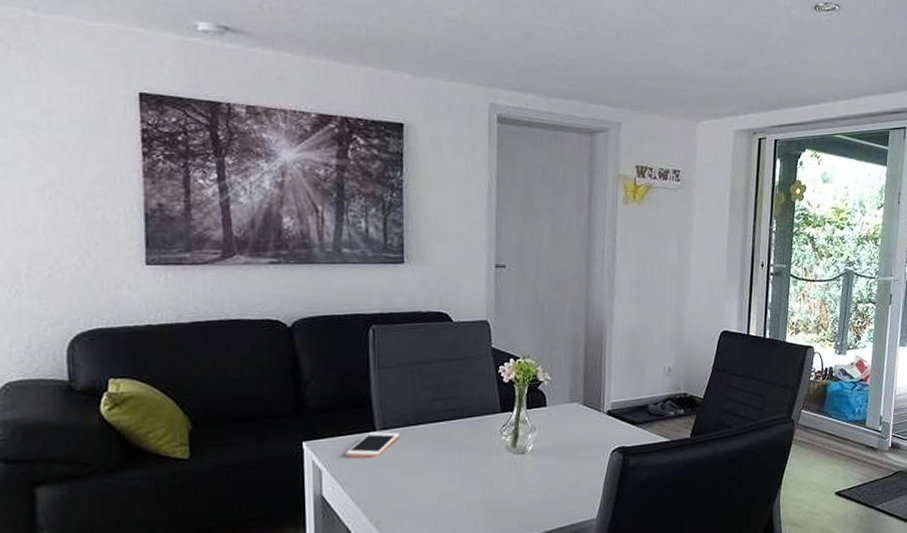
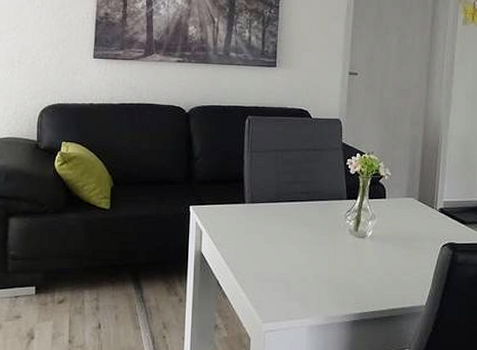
cell phone: present [345,431,400,458] -> none [221,204,264,225]

